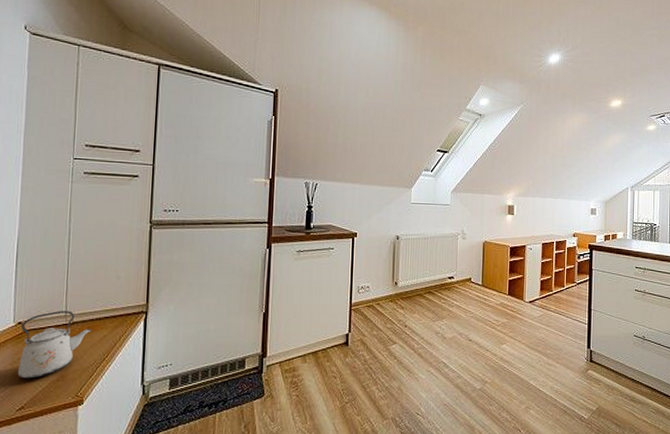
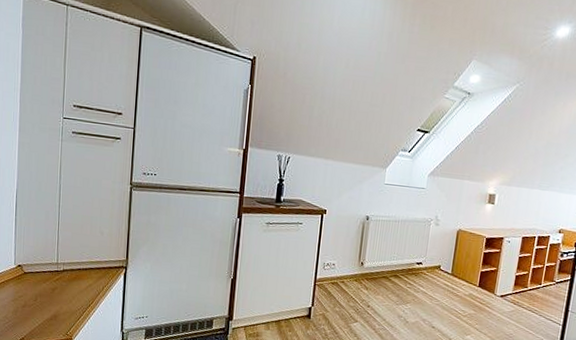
kettle: present [17,311,92,379] -> none [18,258,79,315]

